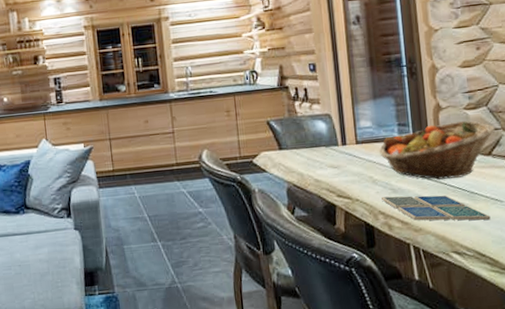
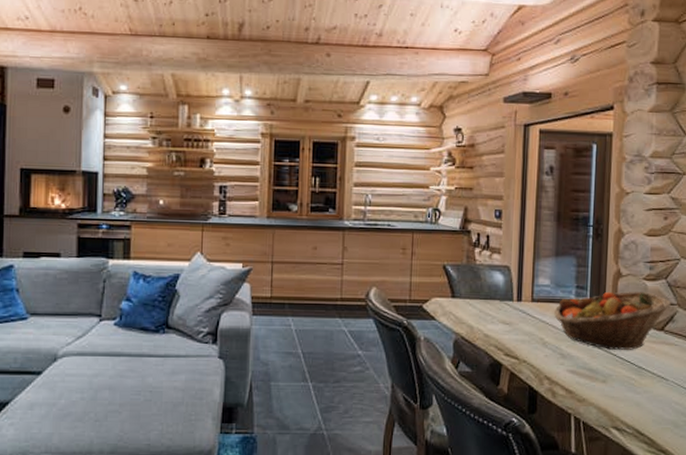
drink coaster: present [382,195,491,221] -> none [549,361,654,398]

